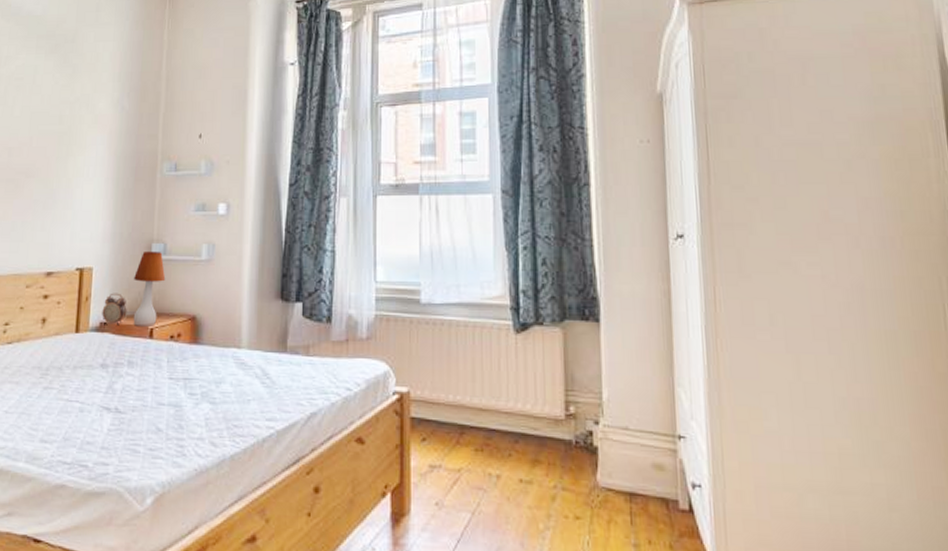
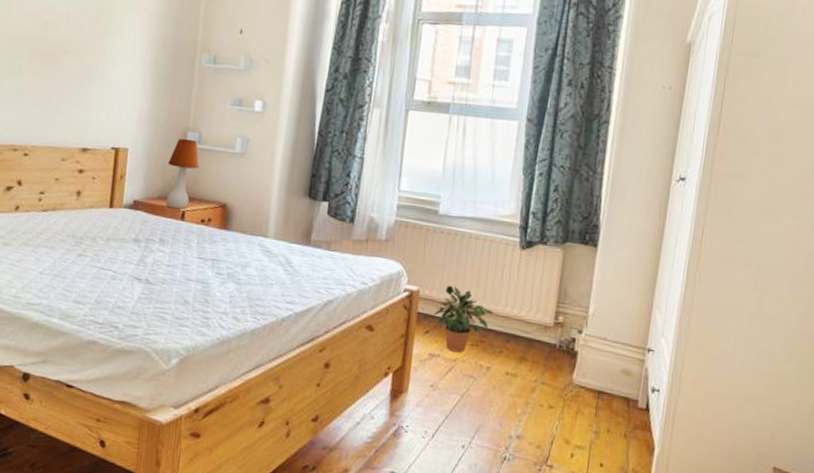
alarm clock: present [102,293,127,326] -> none [136,174,161,205]
potted plant: none [428,382,497,461] -> present [433,285,495,353]

